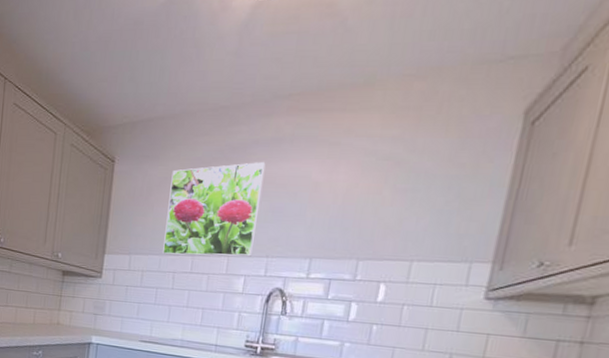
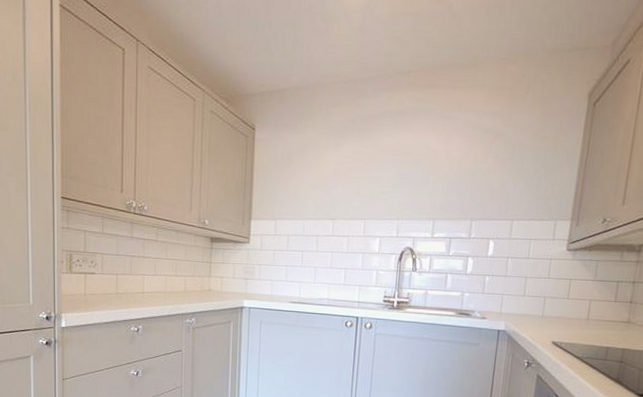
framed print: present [162,162,266,257] -> none [306,132,392,220]

